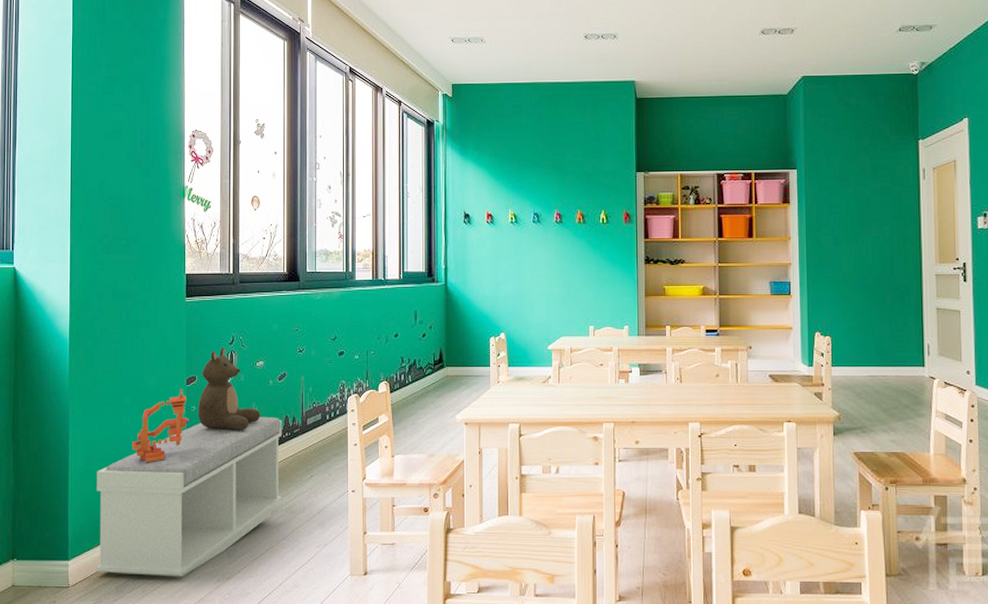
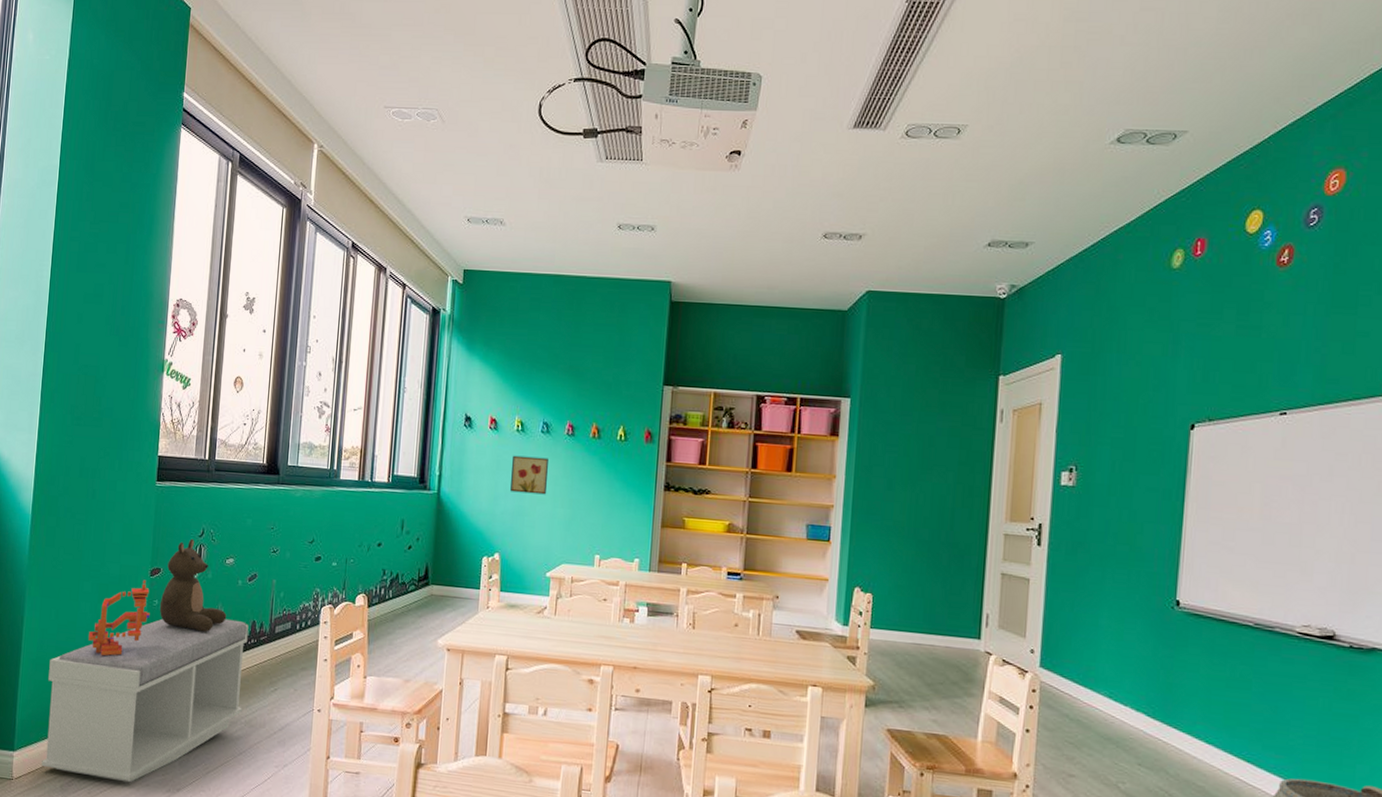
wall art: none [510,244,541,277] -> present [510,455,548,495]

